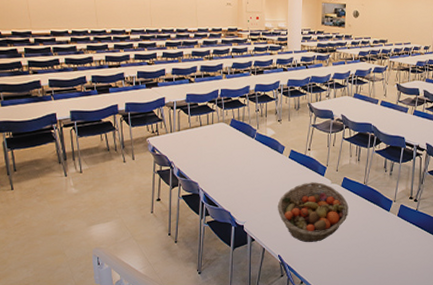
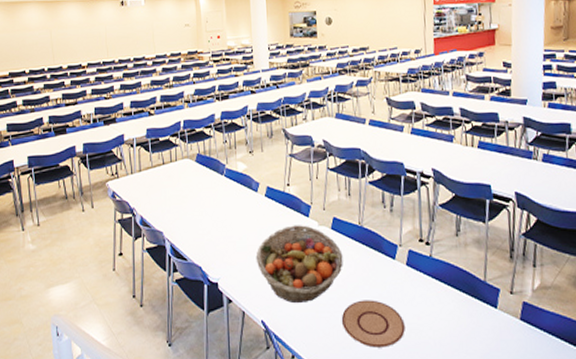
plate: none [343,241,391,276] -> present [342,300,405,348]

